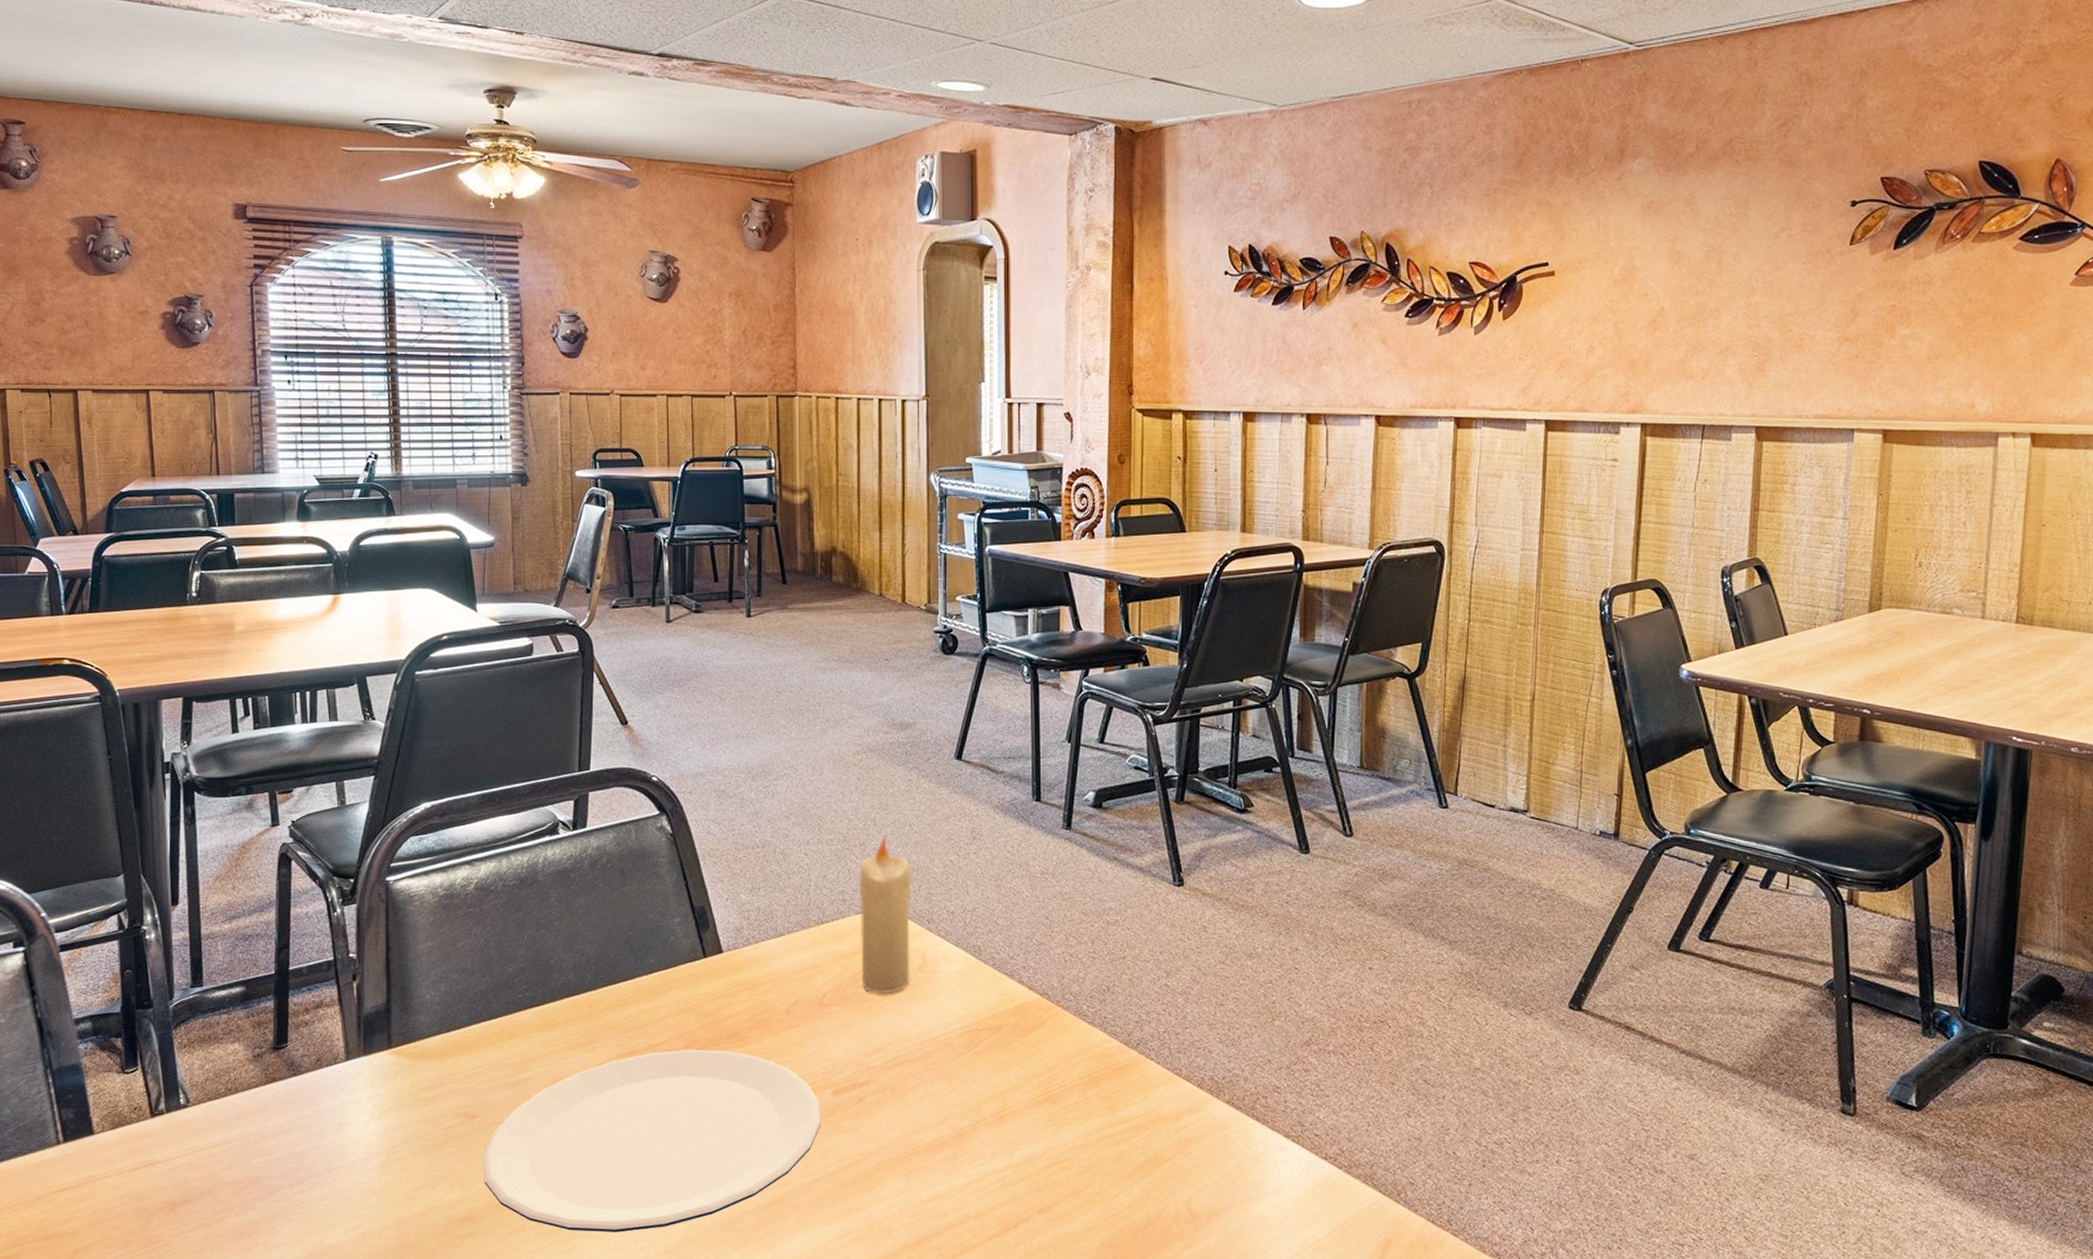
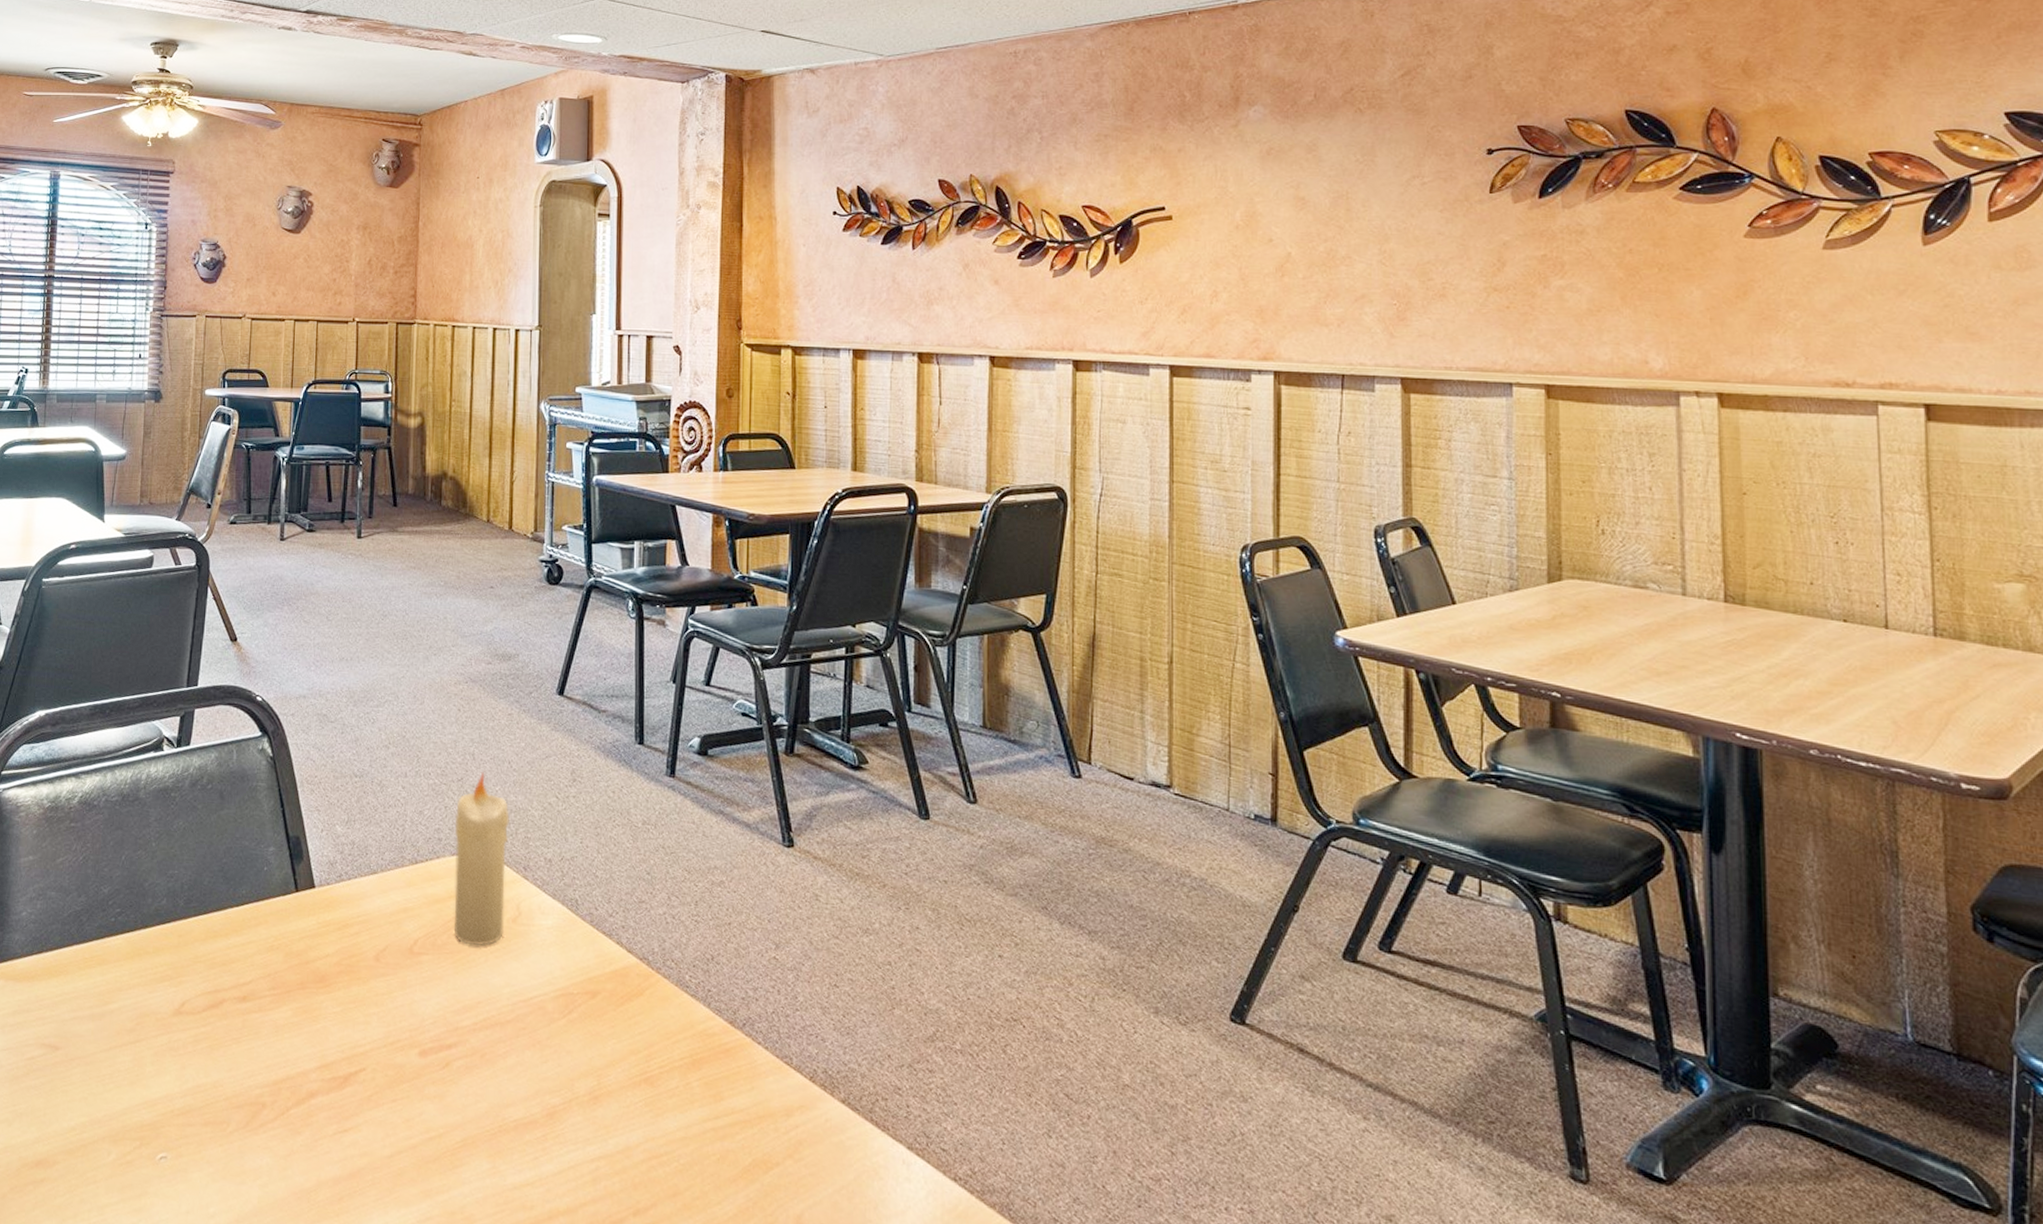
plate: present [482,1050,820,1233] -> none [60,991,405,1194]

